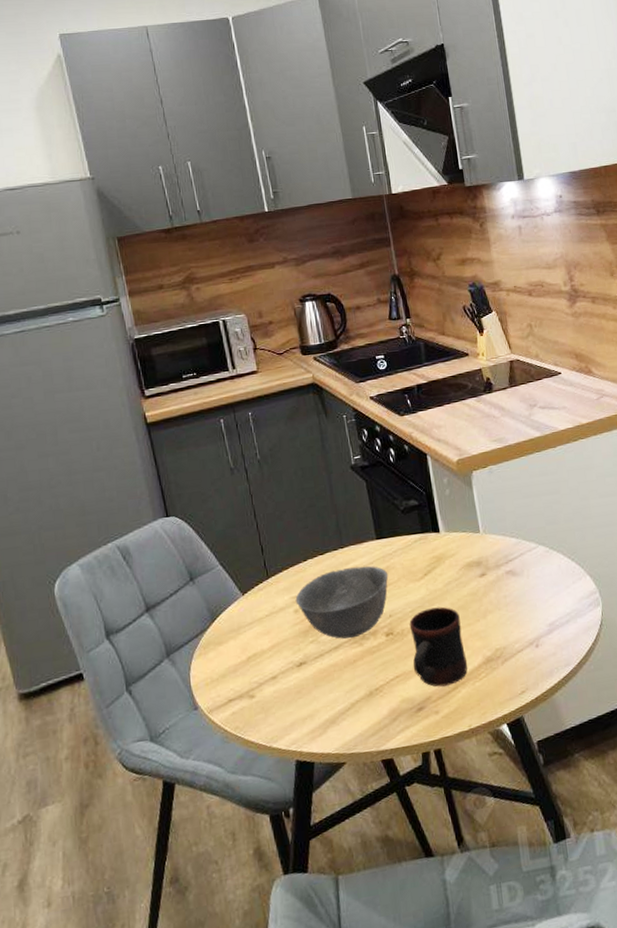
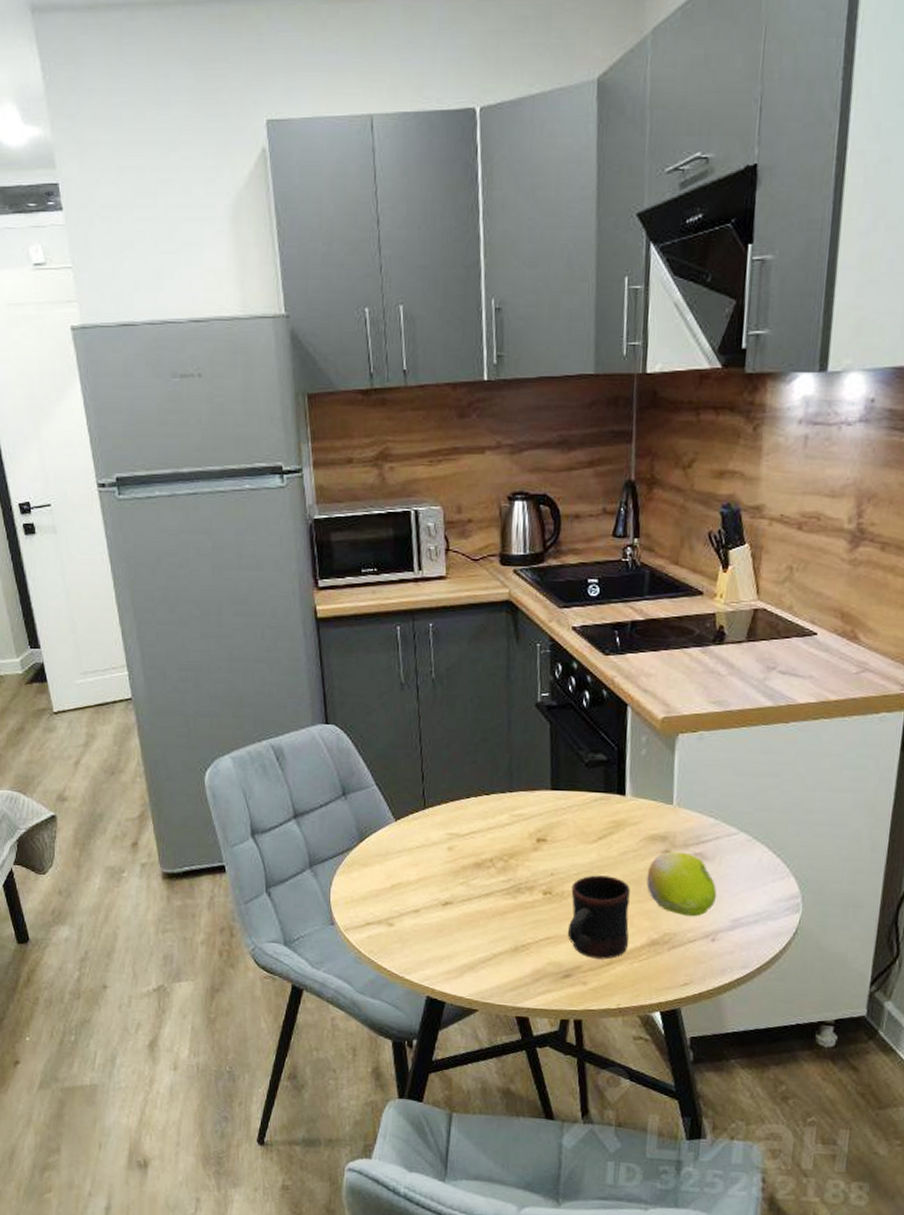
bowl: present [295,566,389,639] -> none [450,814,558,889]
fruit: none [471,572,532,630] -> present [646,851,717,917]

